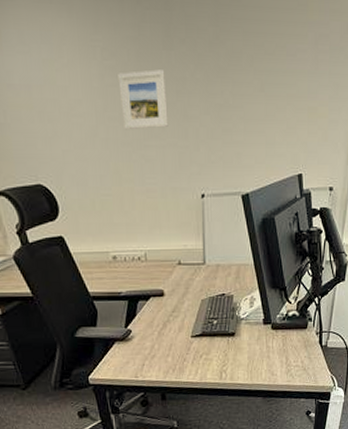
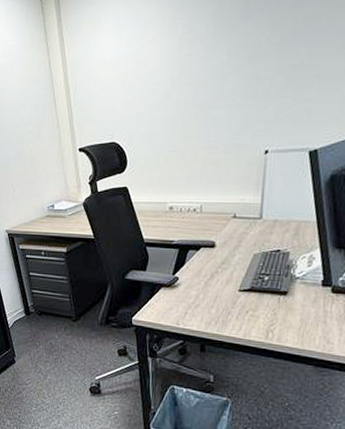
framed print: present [118,69,169,130] -> none [194,38,240,93]

